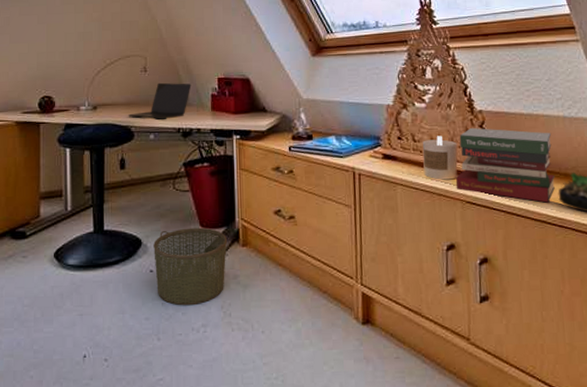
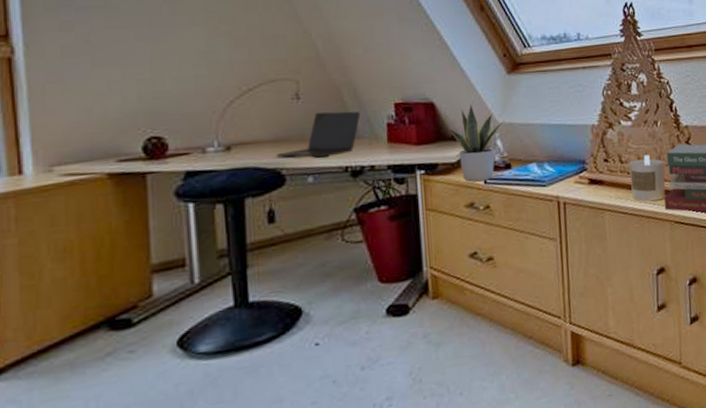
basket: present [153,227,228,306] -> none [318,283,415,381]
potted plant: none [261,80,307,149] -> present [449,103,504,183]

